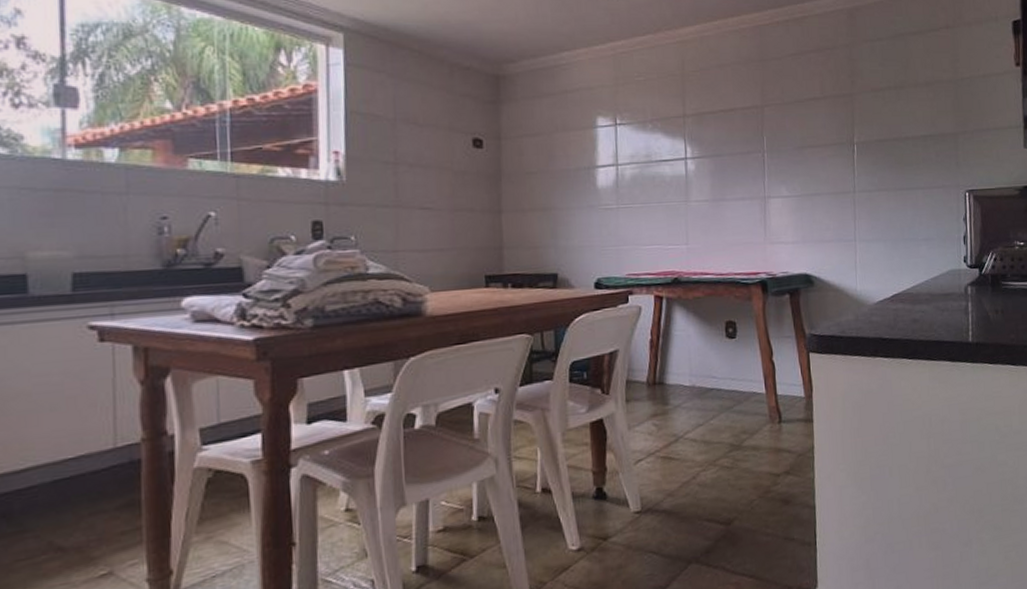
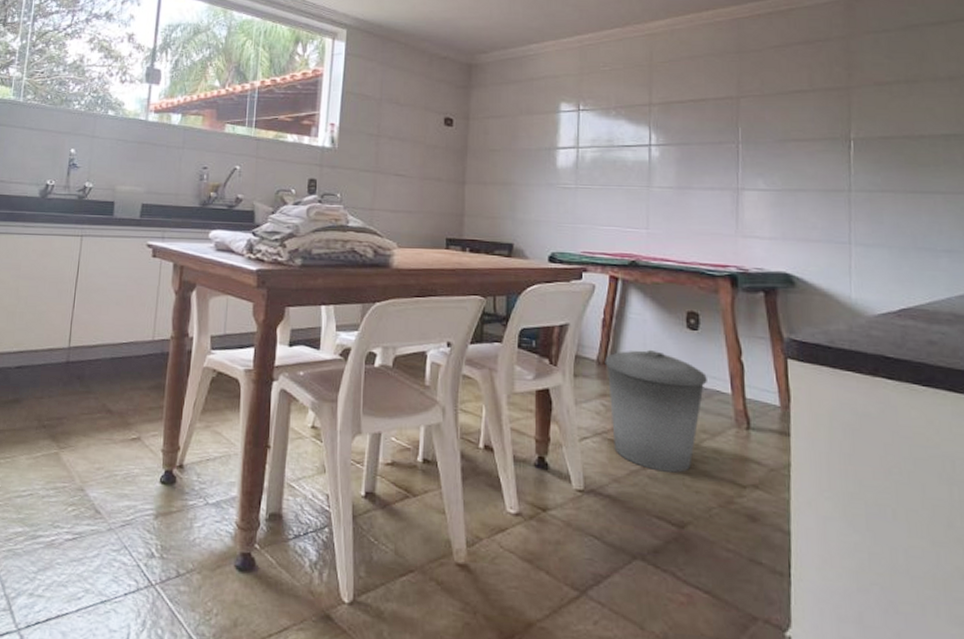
trash can: none [654,363,745,478] -> present [605,349,707,473]

